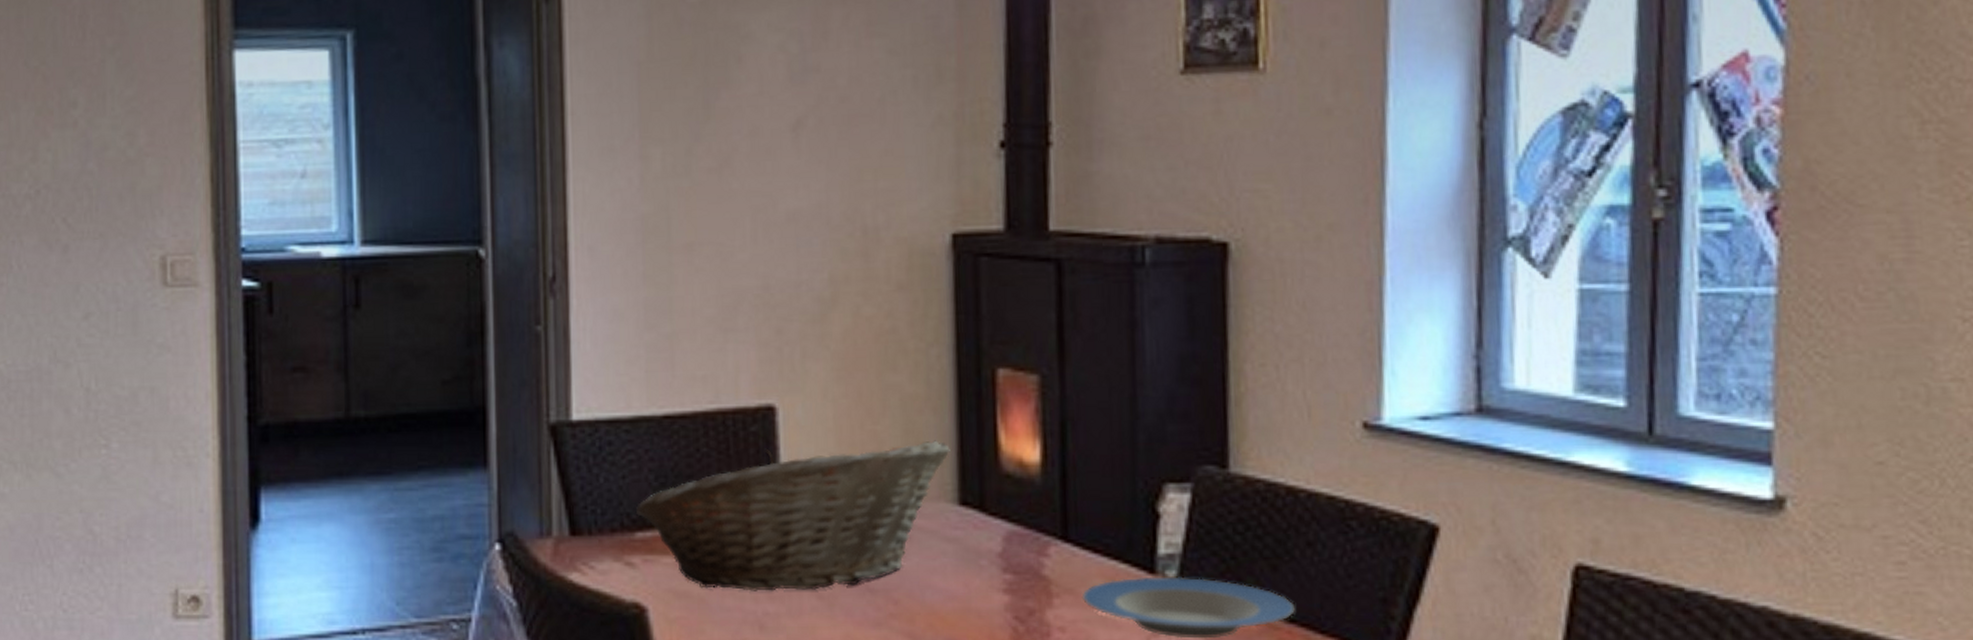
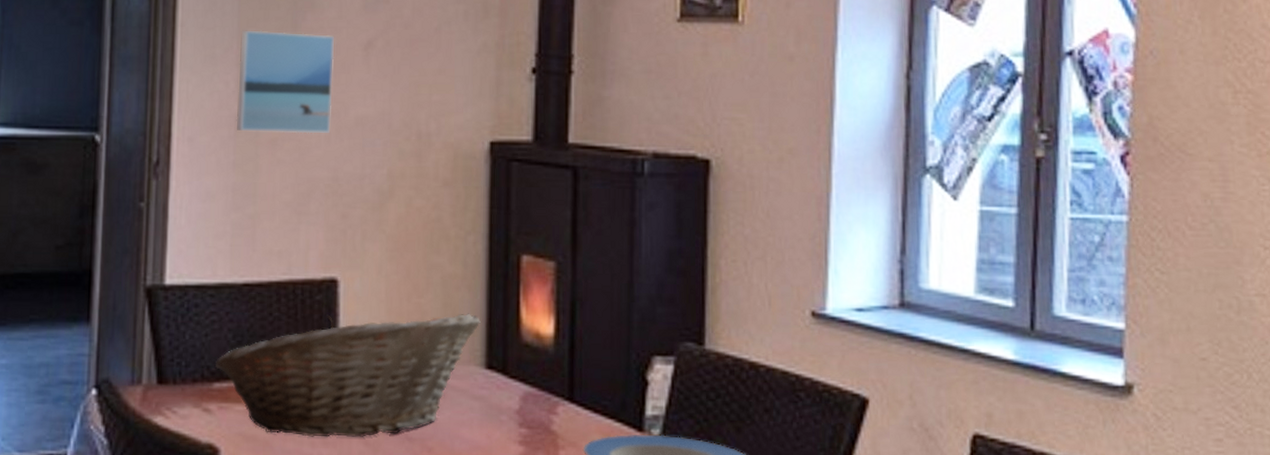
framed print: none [643,114,758,236] -> present [236,30,335,134]

